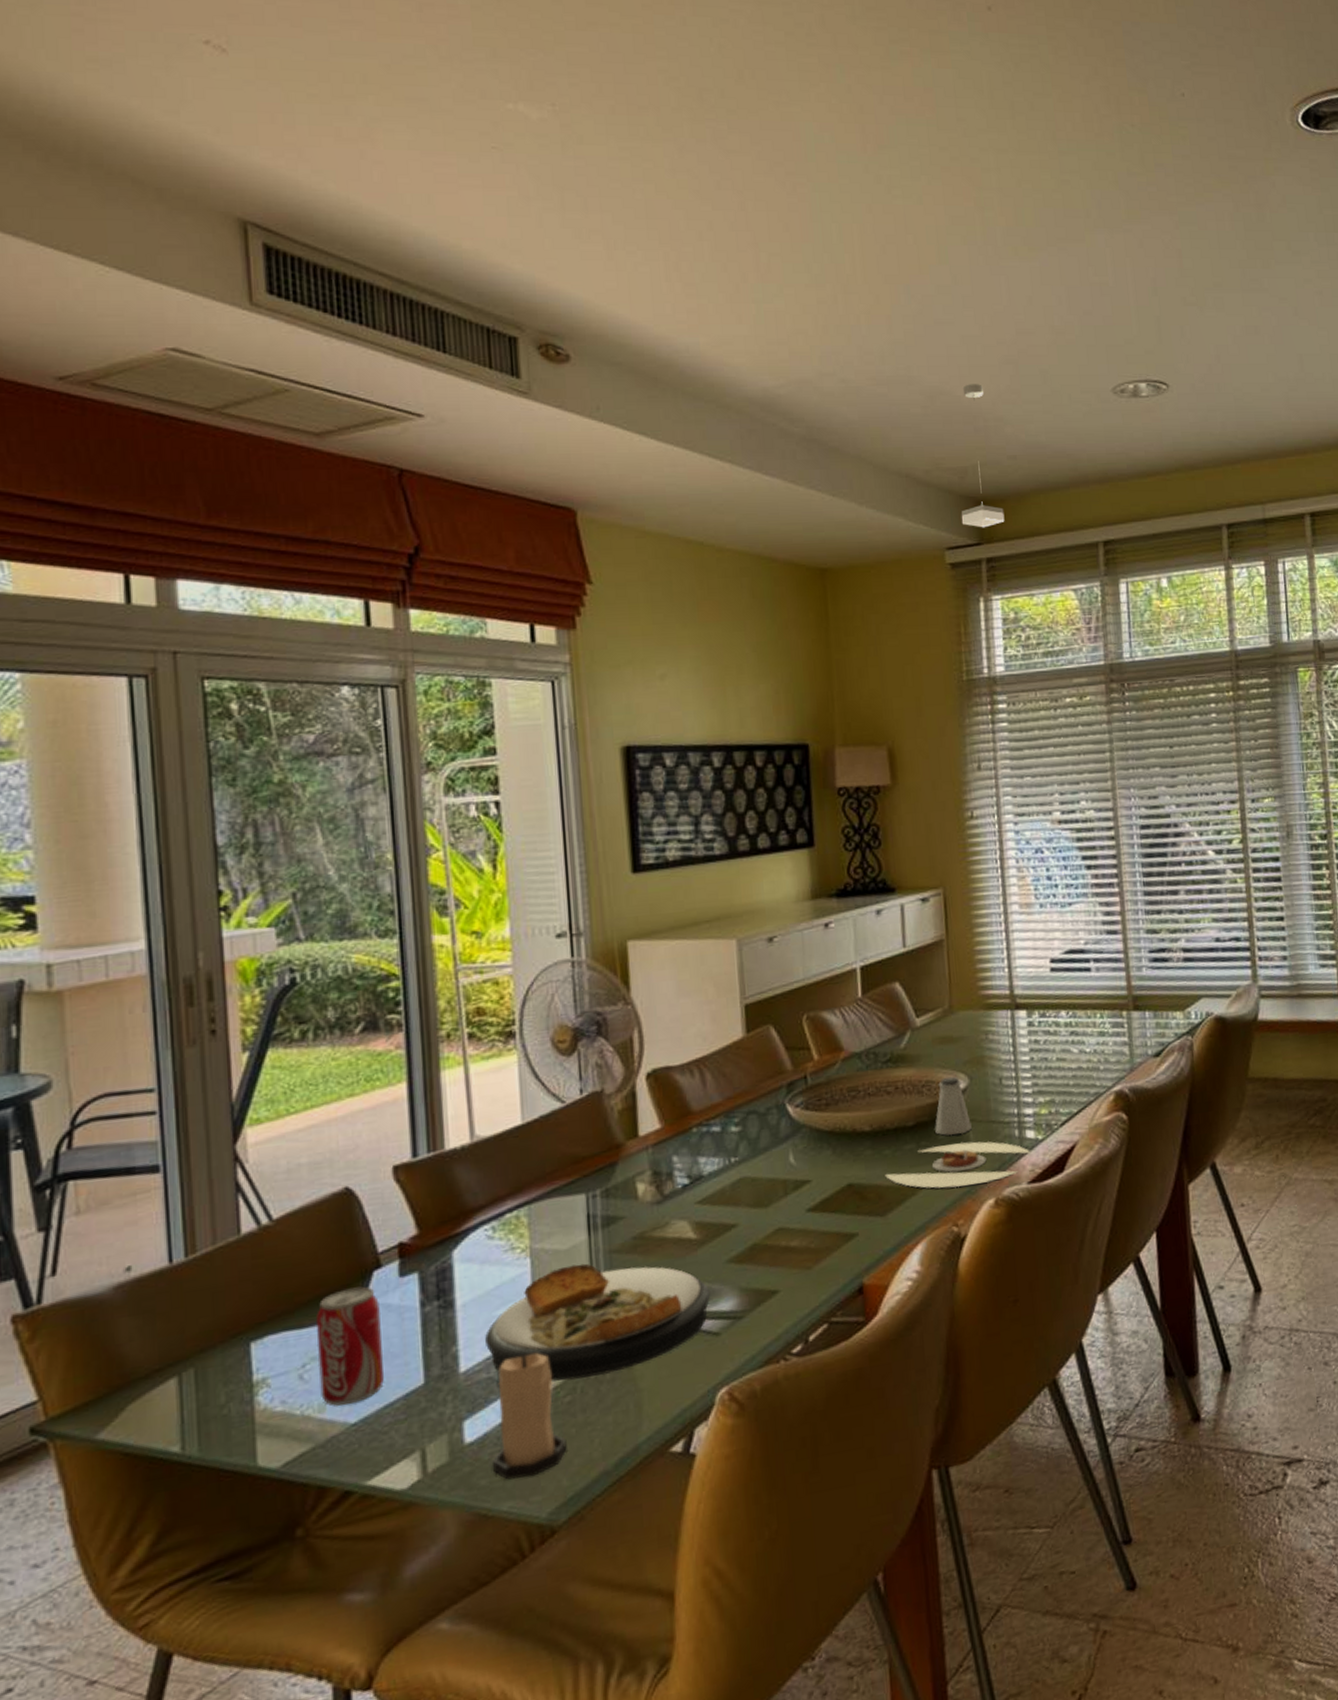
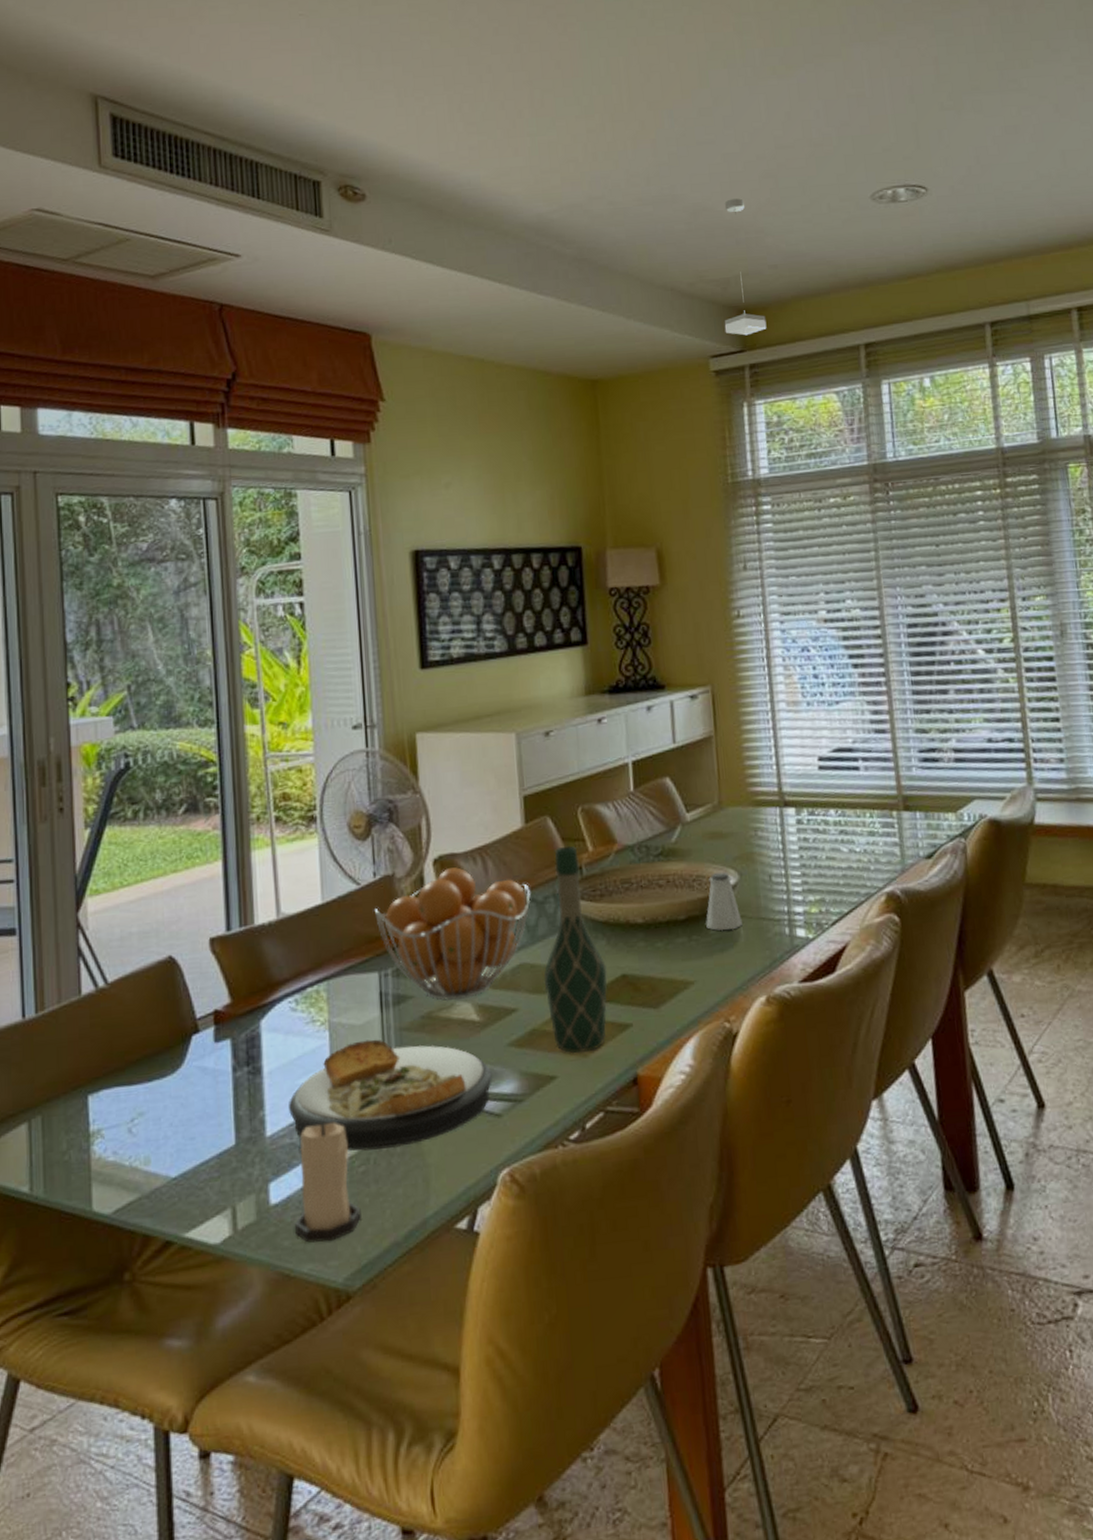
beverage can: present [316,1286,384,1406] -> none [143,1049,200,1160]
fruit basket: none [580,1081,752,1221] -> present [373,867,531,1002]
wine bottle: none [765,1055,833,1267] -> present [543,845,607,1054]
plate: present [885,1141,1030,1189] -> none [658,937,801,984]

